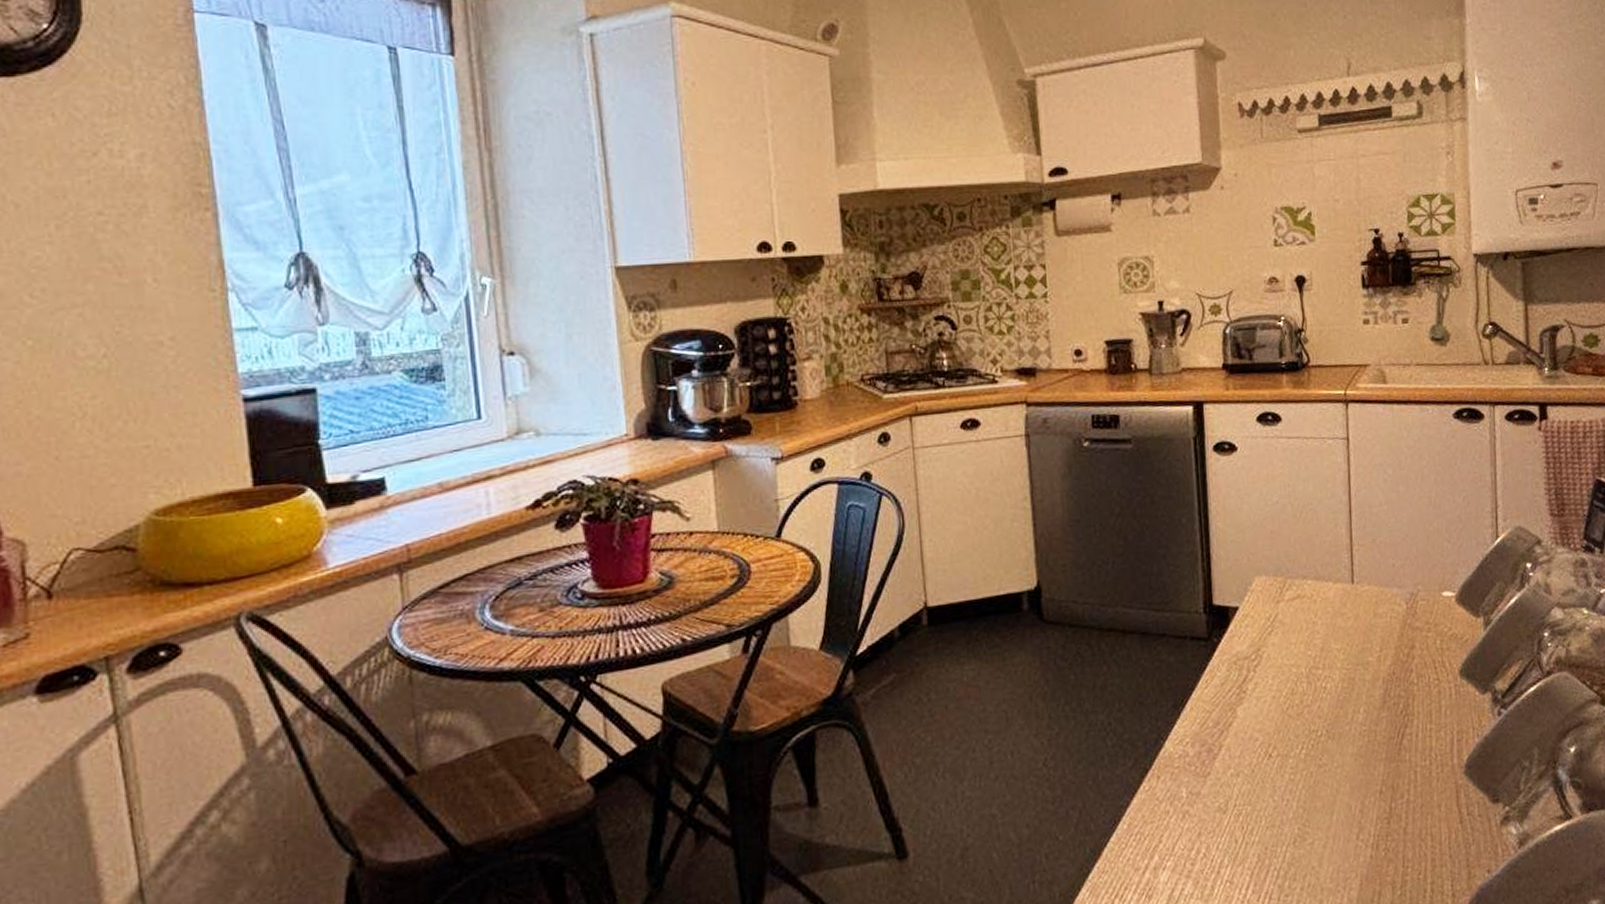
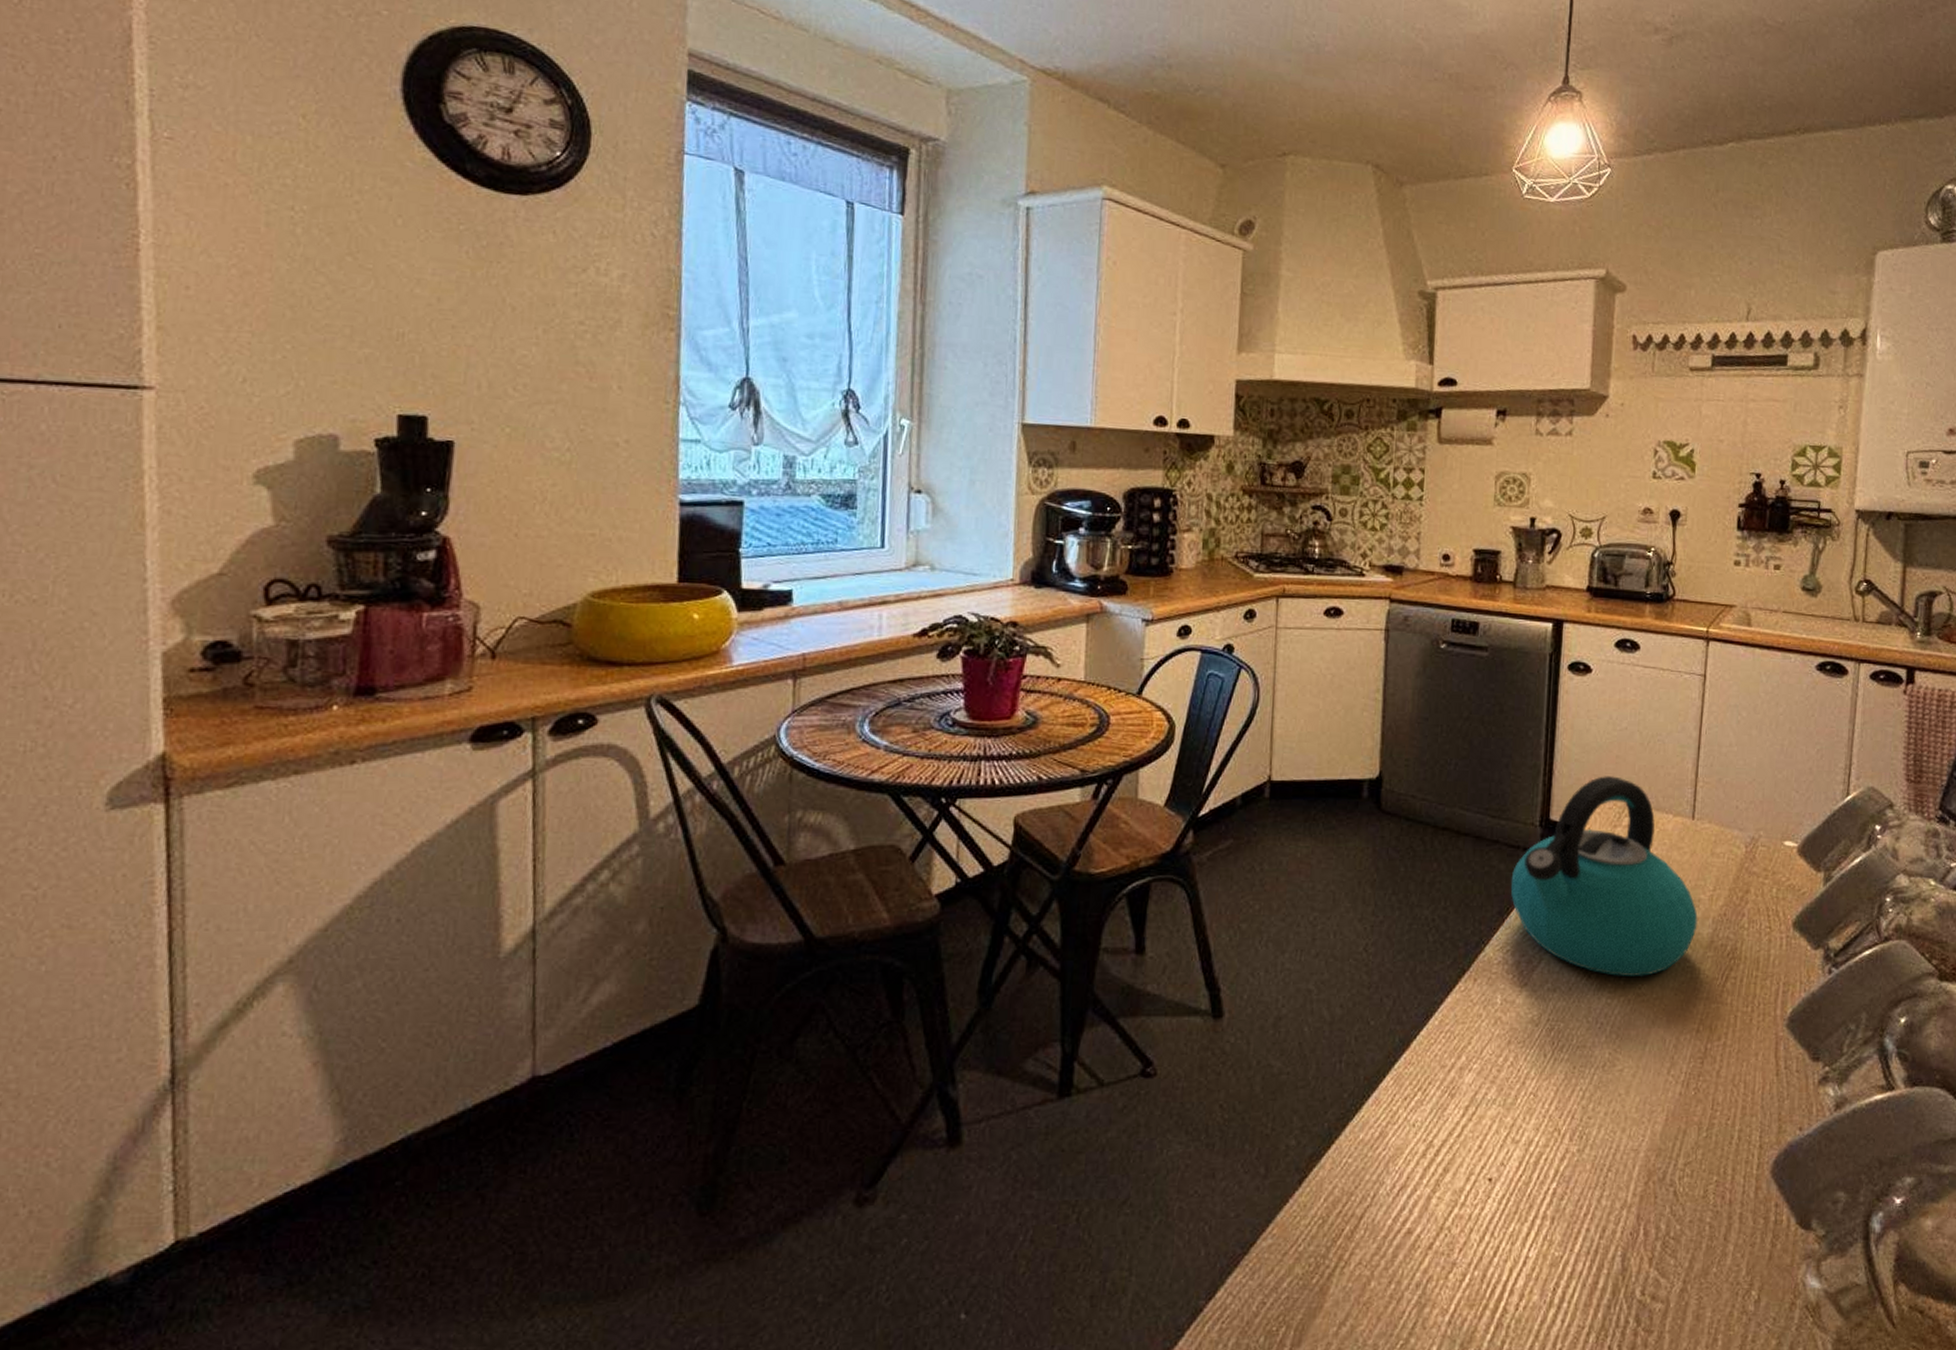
kettle: none [1182,551,1369,751] -> present [1510,776,1698,977]

